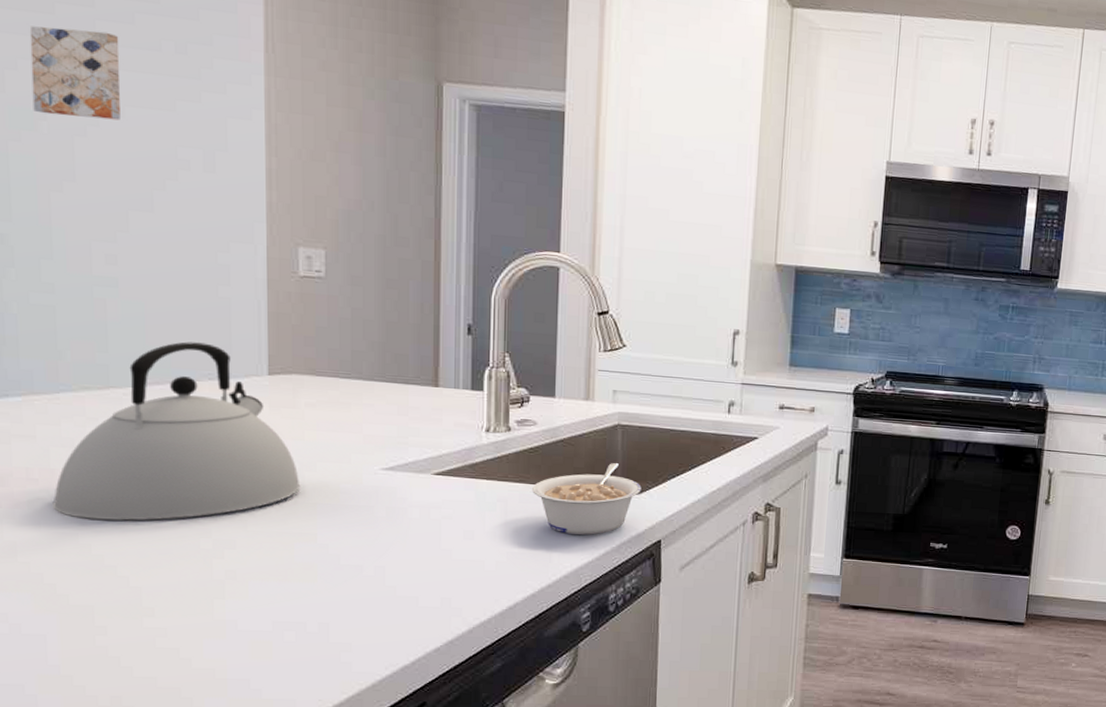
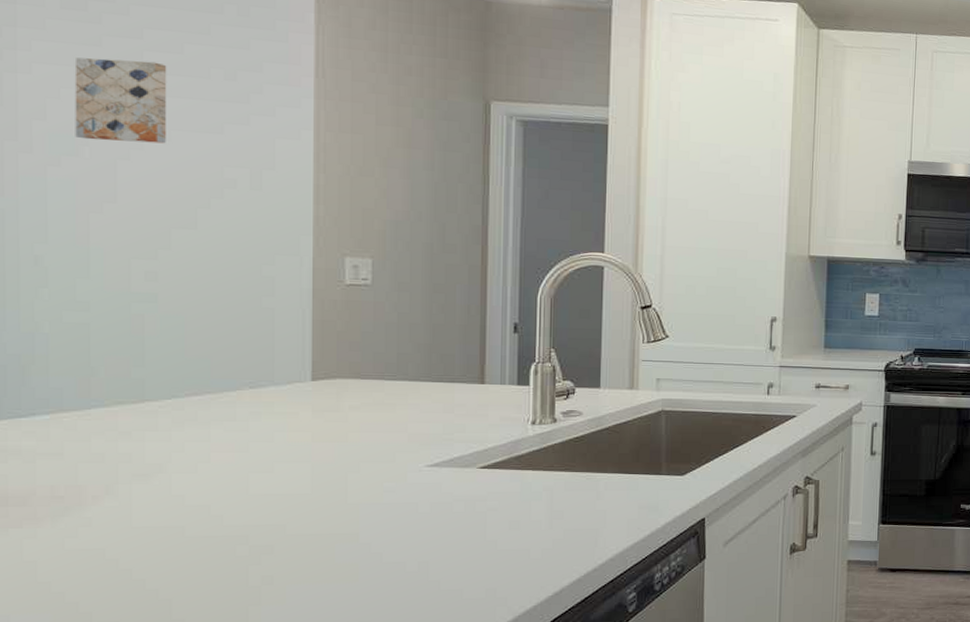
kettle: present [52,341,301,521] -> none [78,352,343,535]
legume: present [532,463,641,535] -> none [578,447,685,518]

